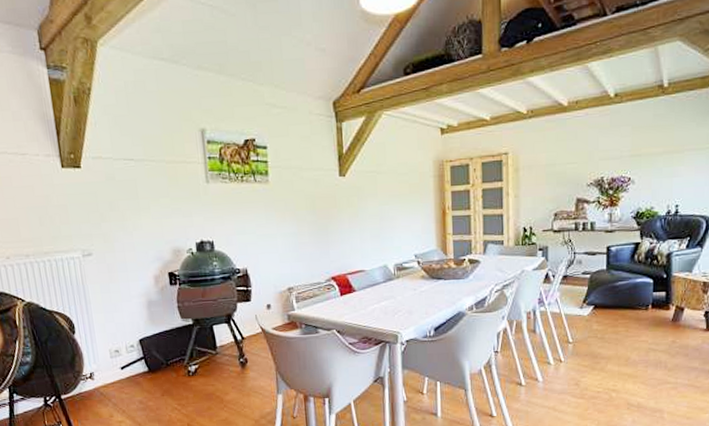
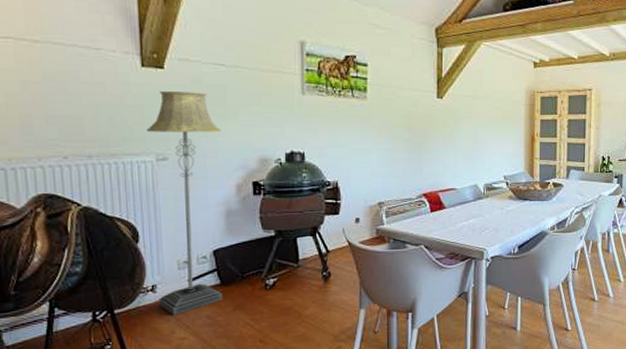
floor lamp: none [71,188,152,400] -> present [146,91,223,315]

